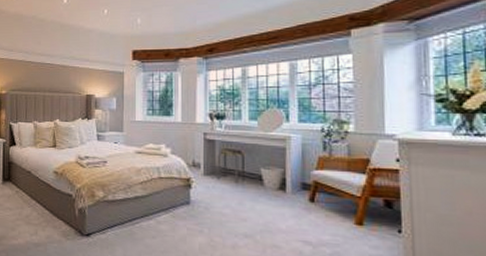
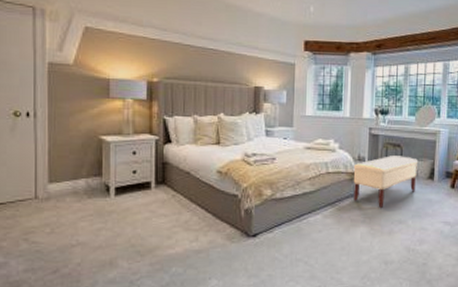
bench: none [188,162,265,218] -> present [353,156,419,208]

